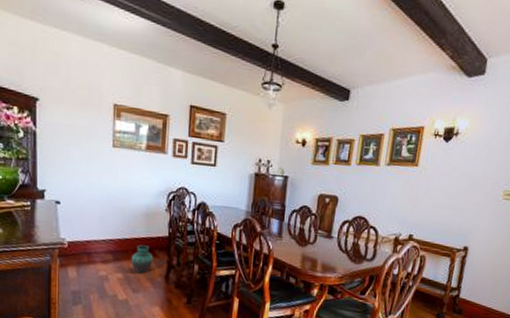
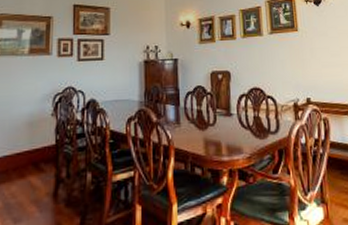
vase: present [131,245,154,274] -> none [12,160,39,196]

